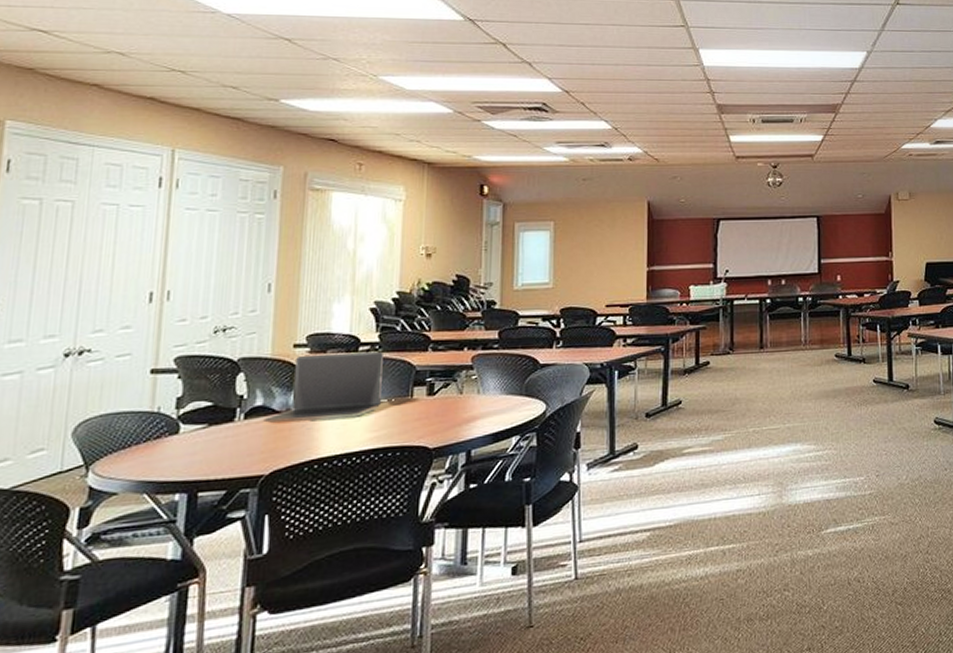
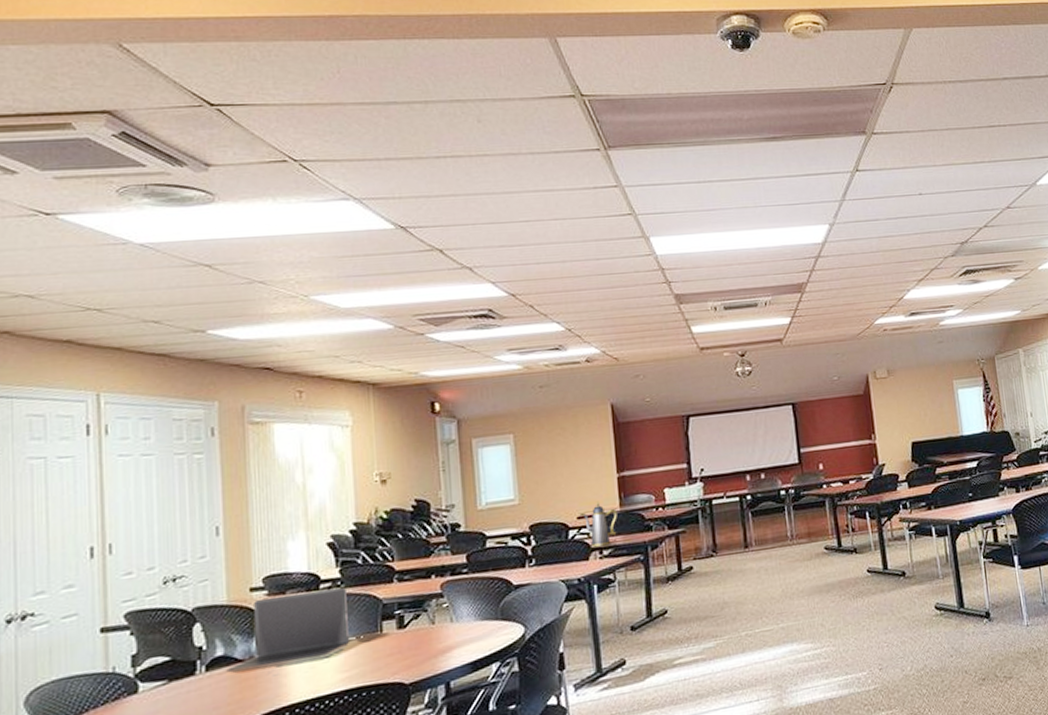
coffee pot: none [608,292,643,335] -> present [579,501,617,547]

